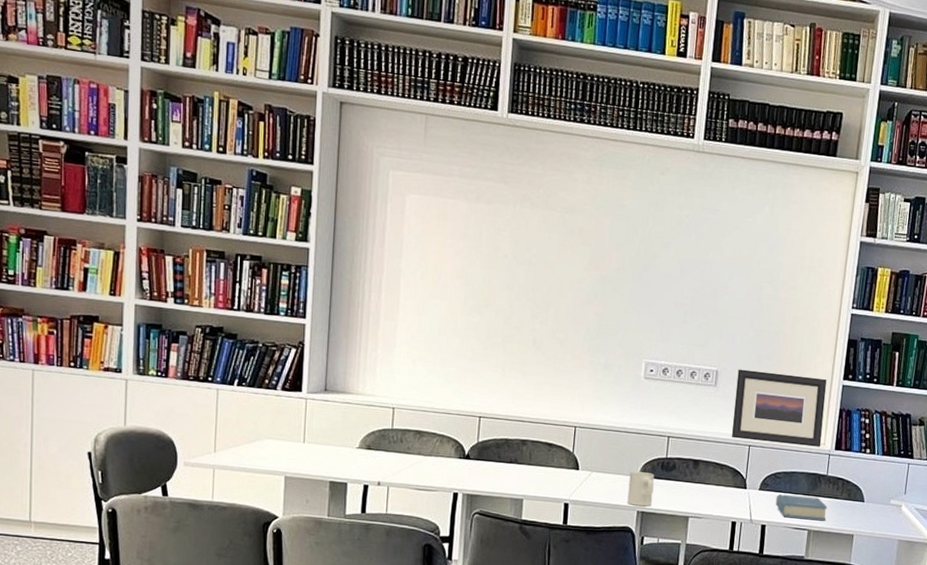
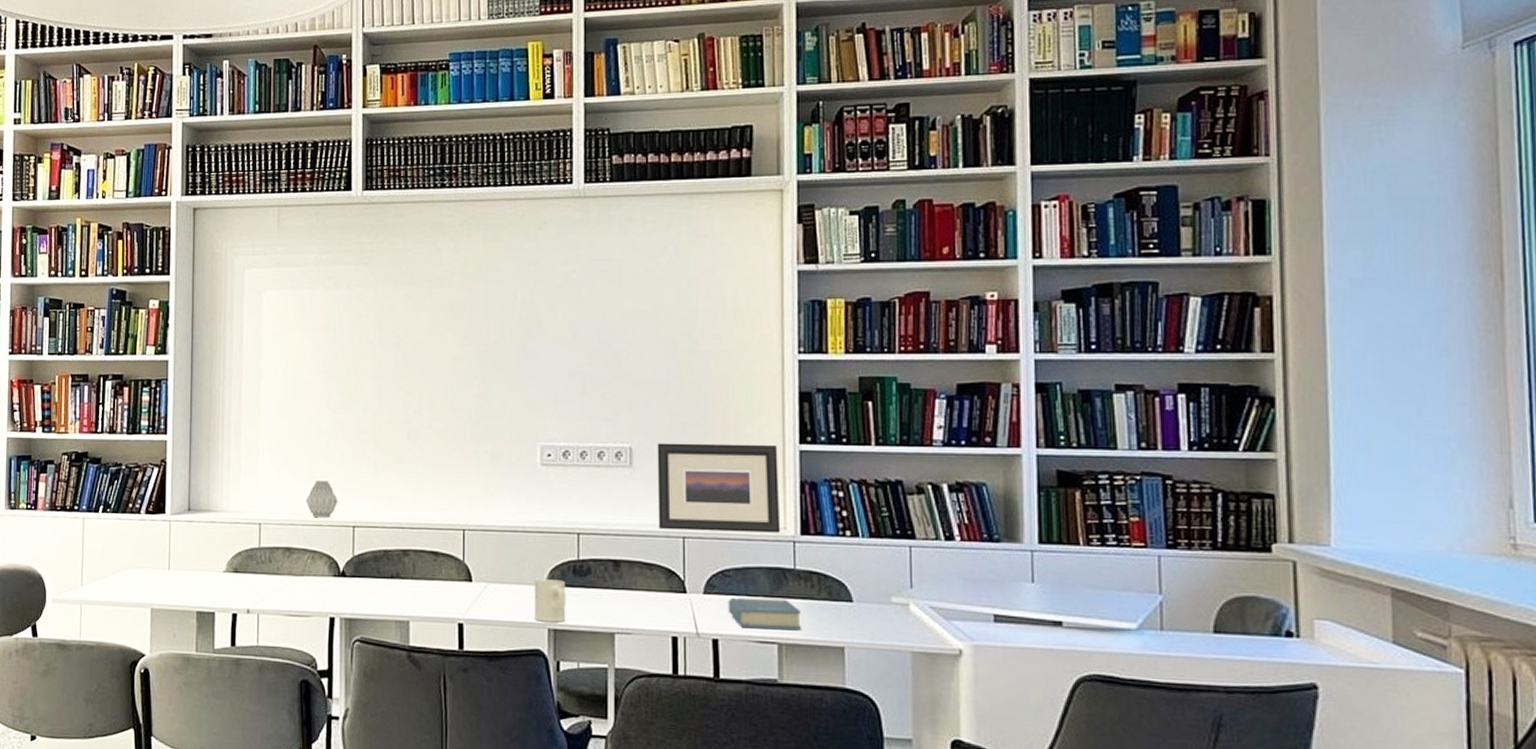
vase: none [437,374,467,408] -> present [305,481,338,518]

